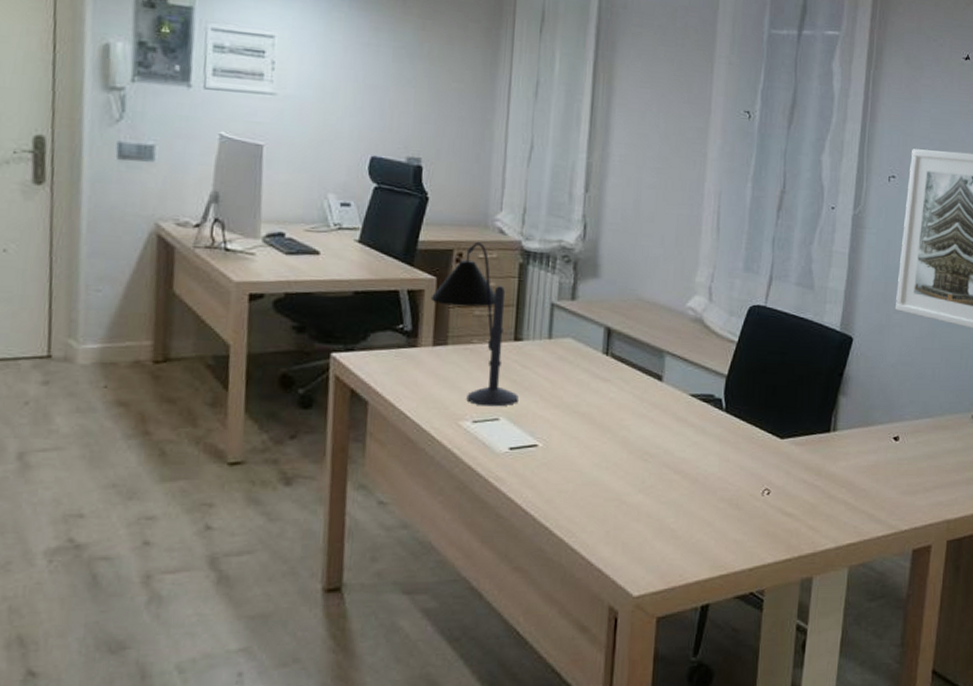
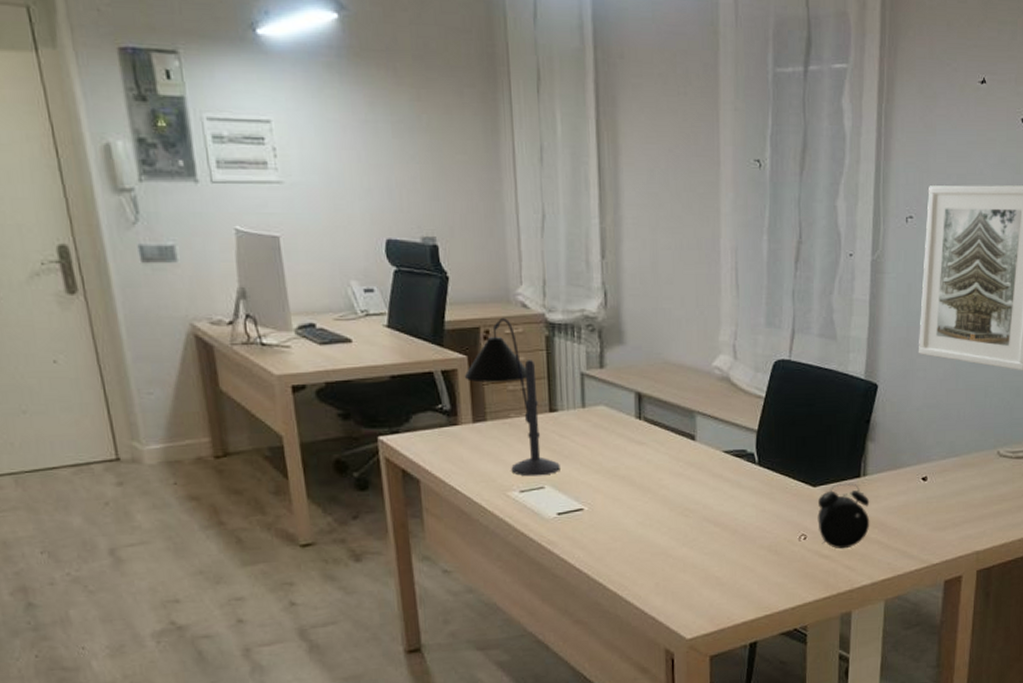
alarm clock: none [783,436,839,508] -> present [817,482,870,549]

